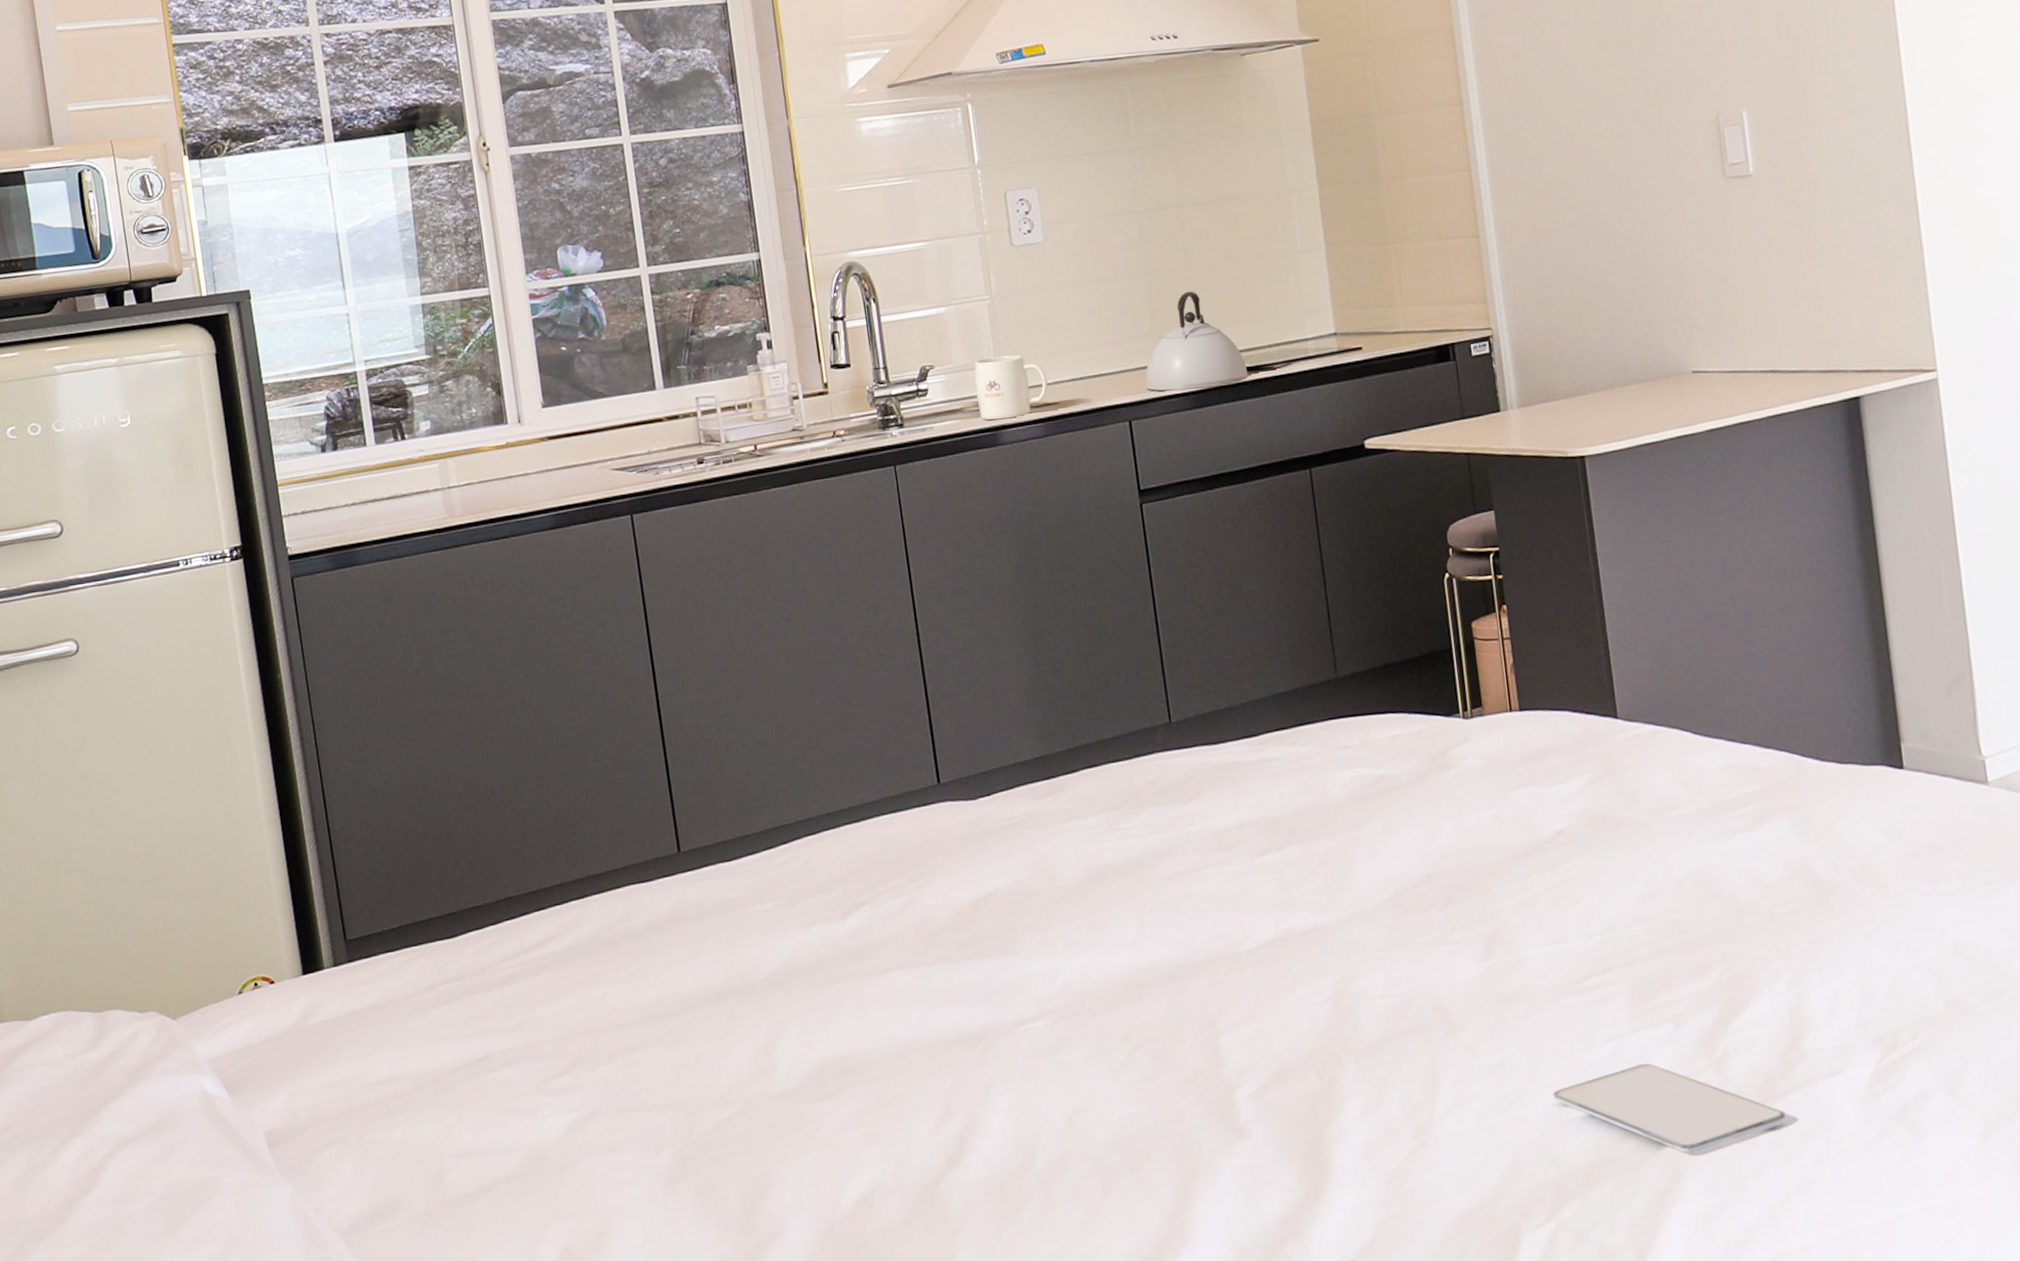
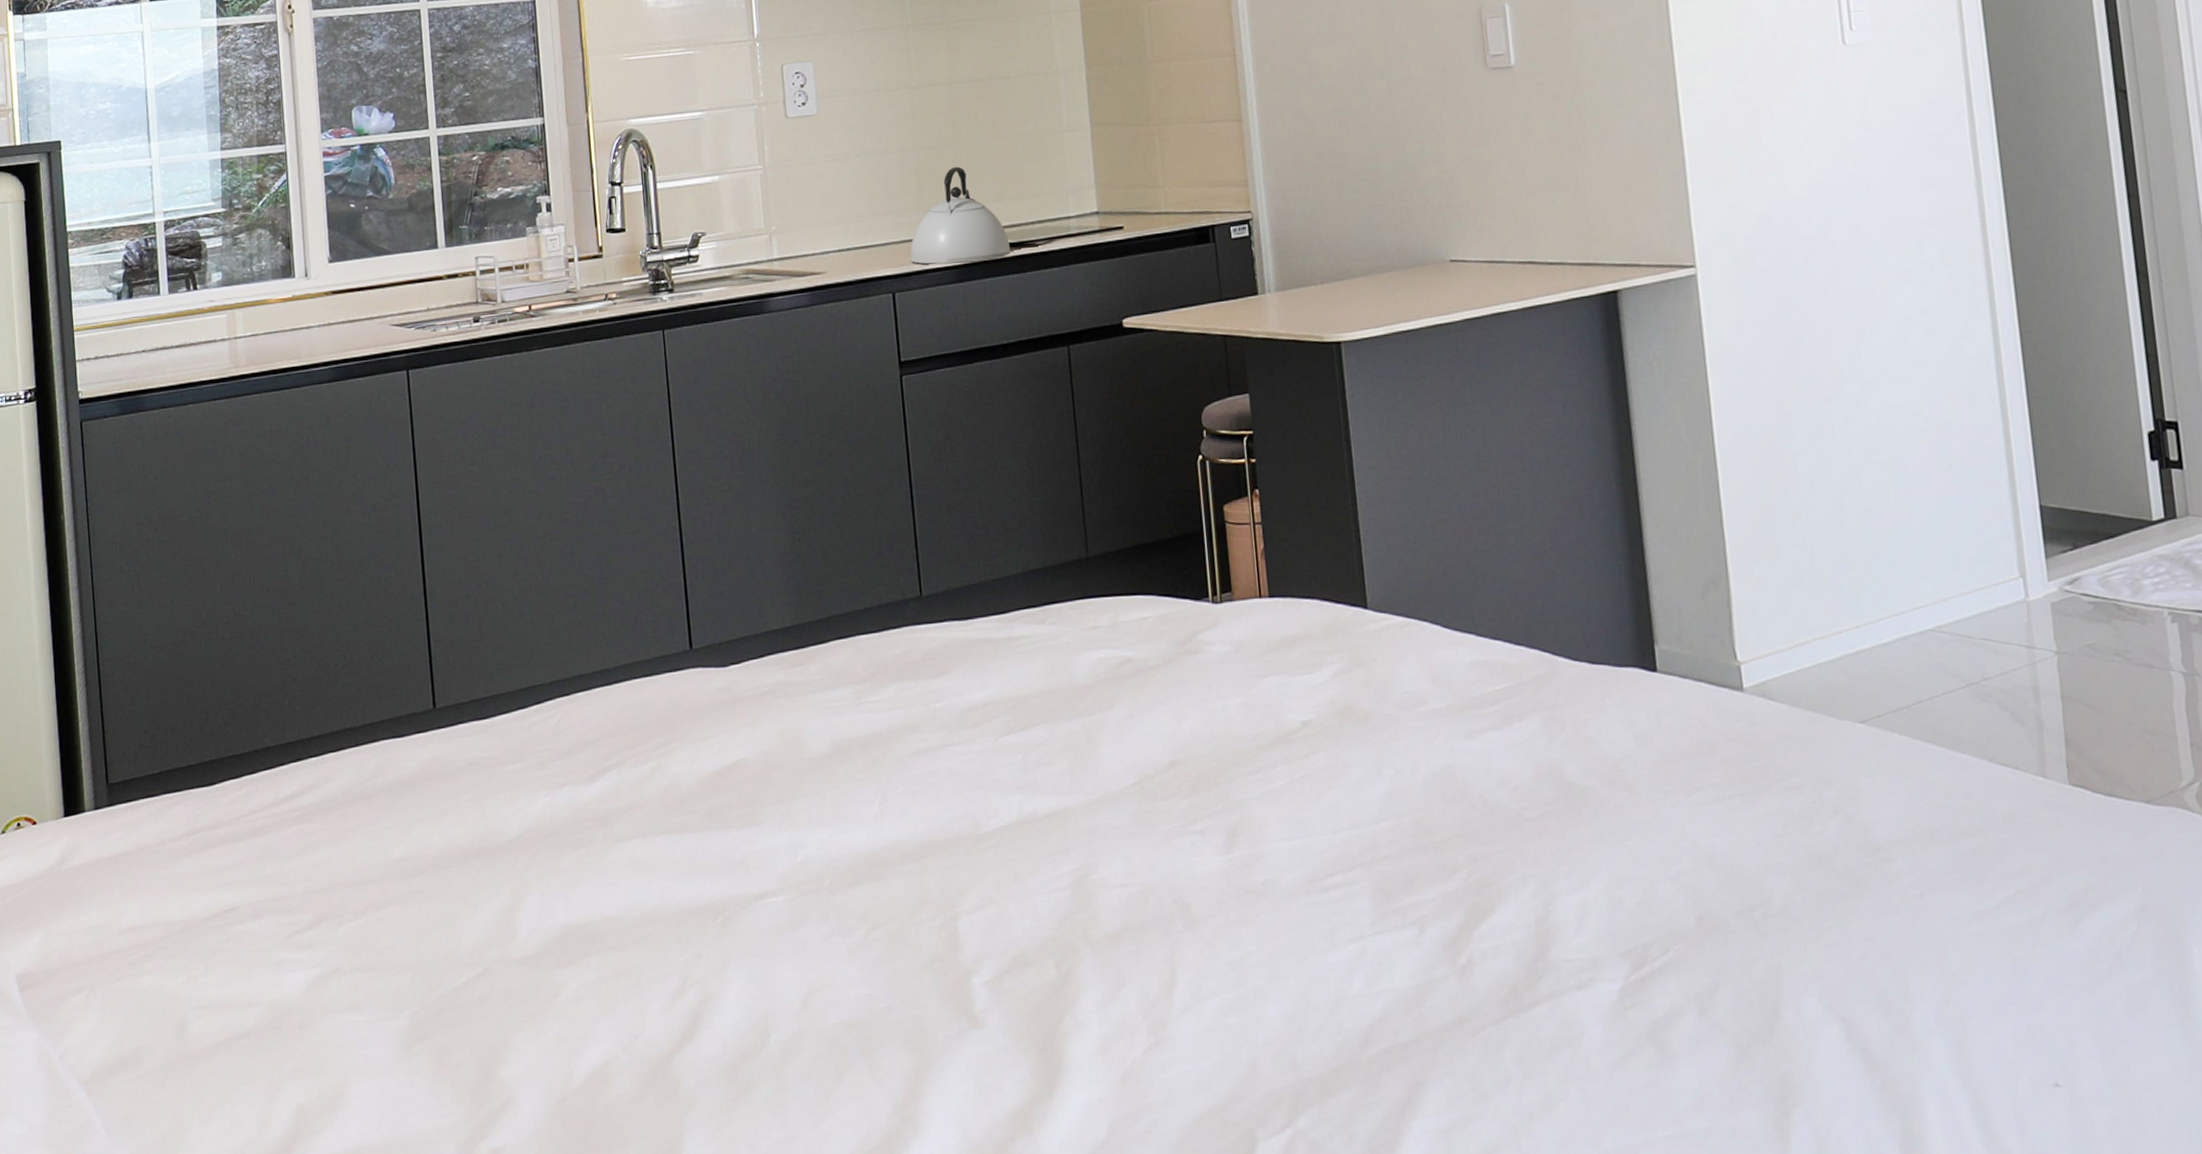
mug: present [974,354,1048,421] -> none [744,224,815,289]
smartphone: present [1552,1063,1786,1154] -> none [1292,968,1531,1065]

